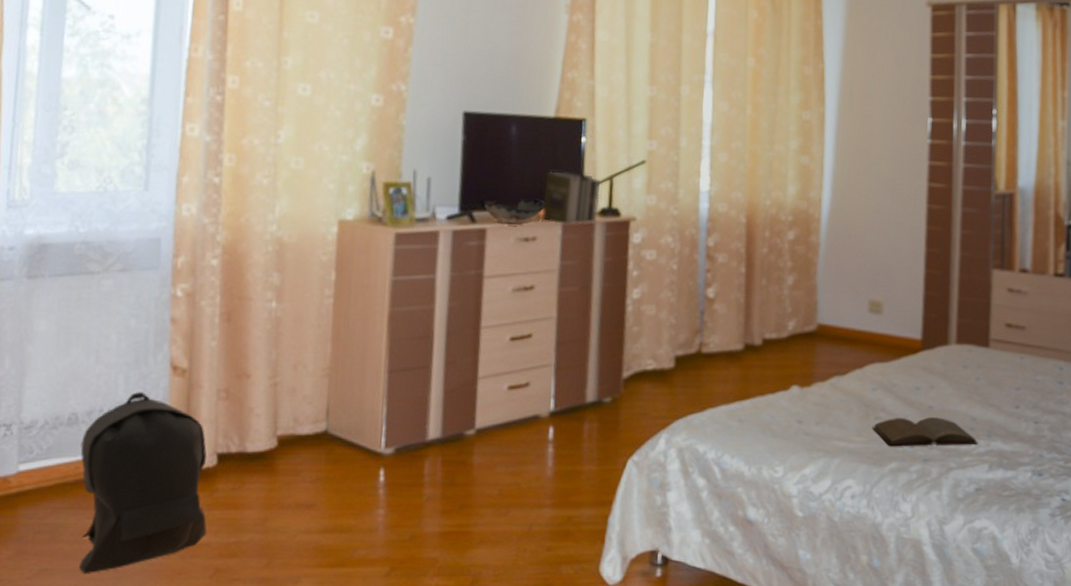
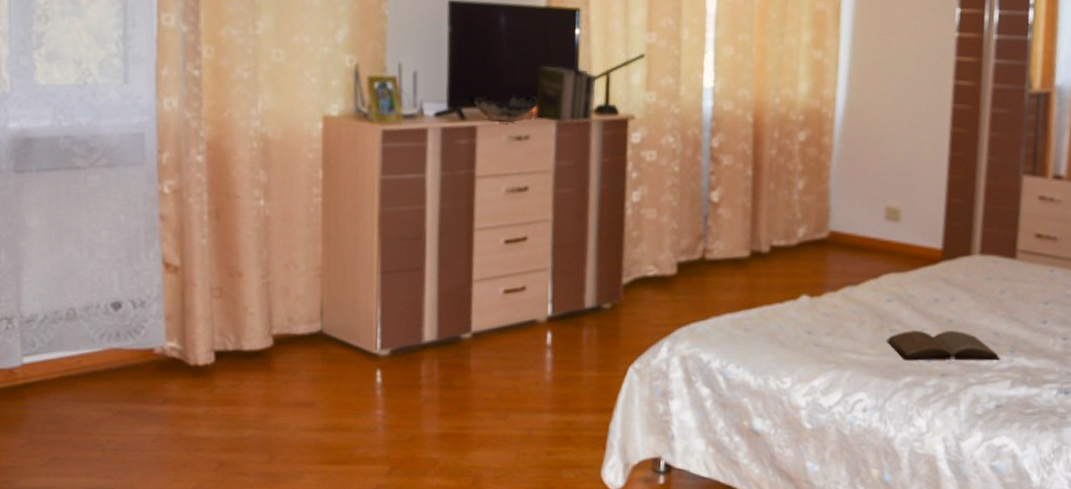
backpack: present [79,392,207,573] -> none [81,288,210,463]

